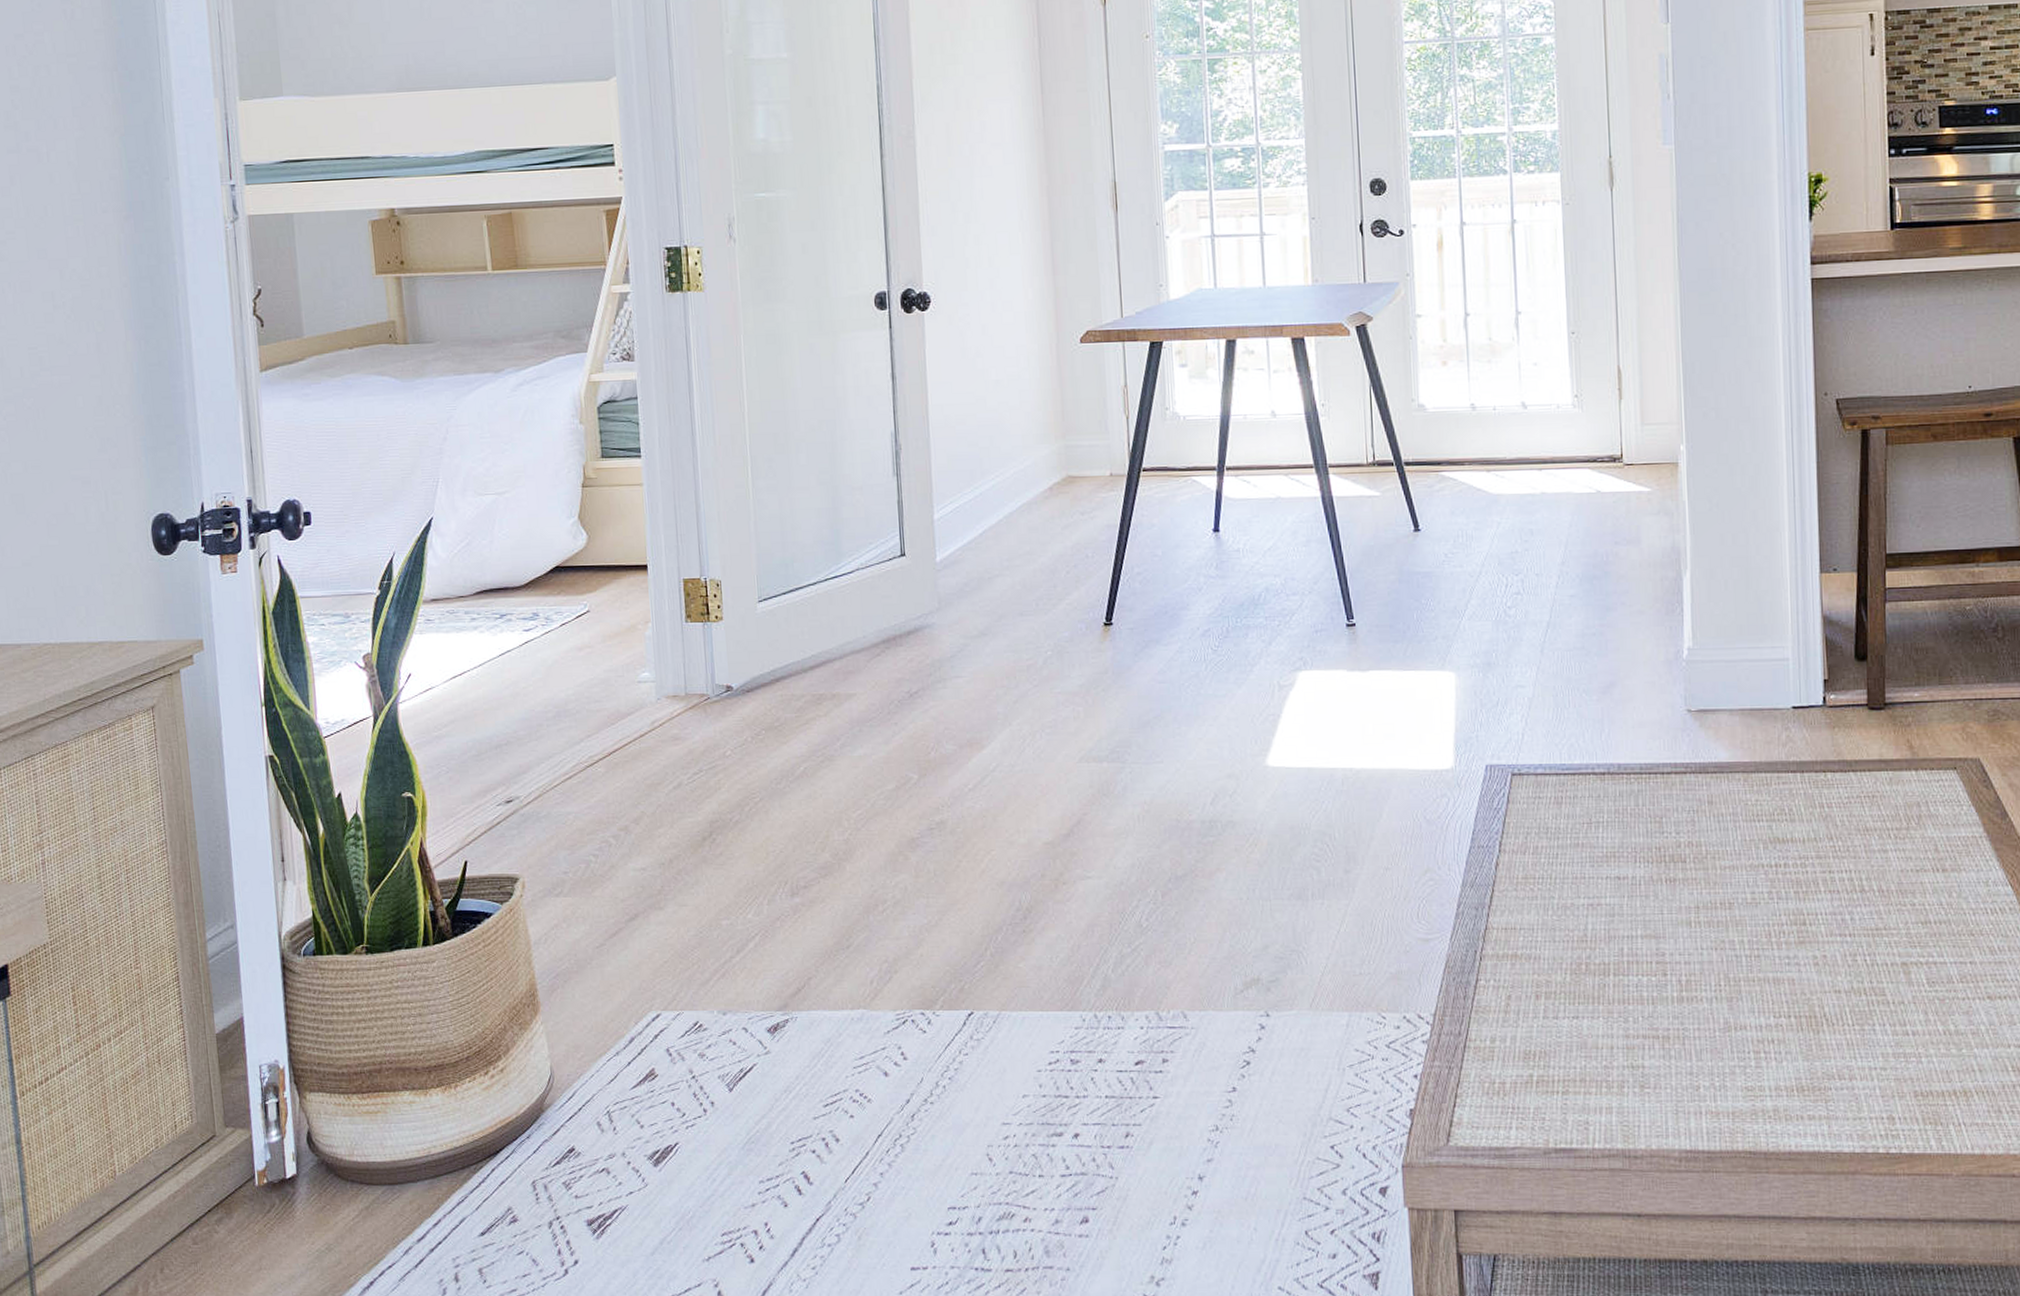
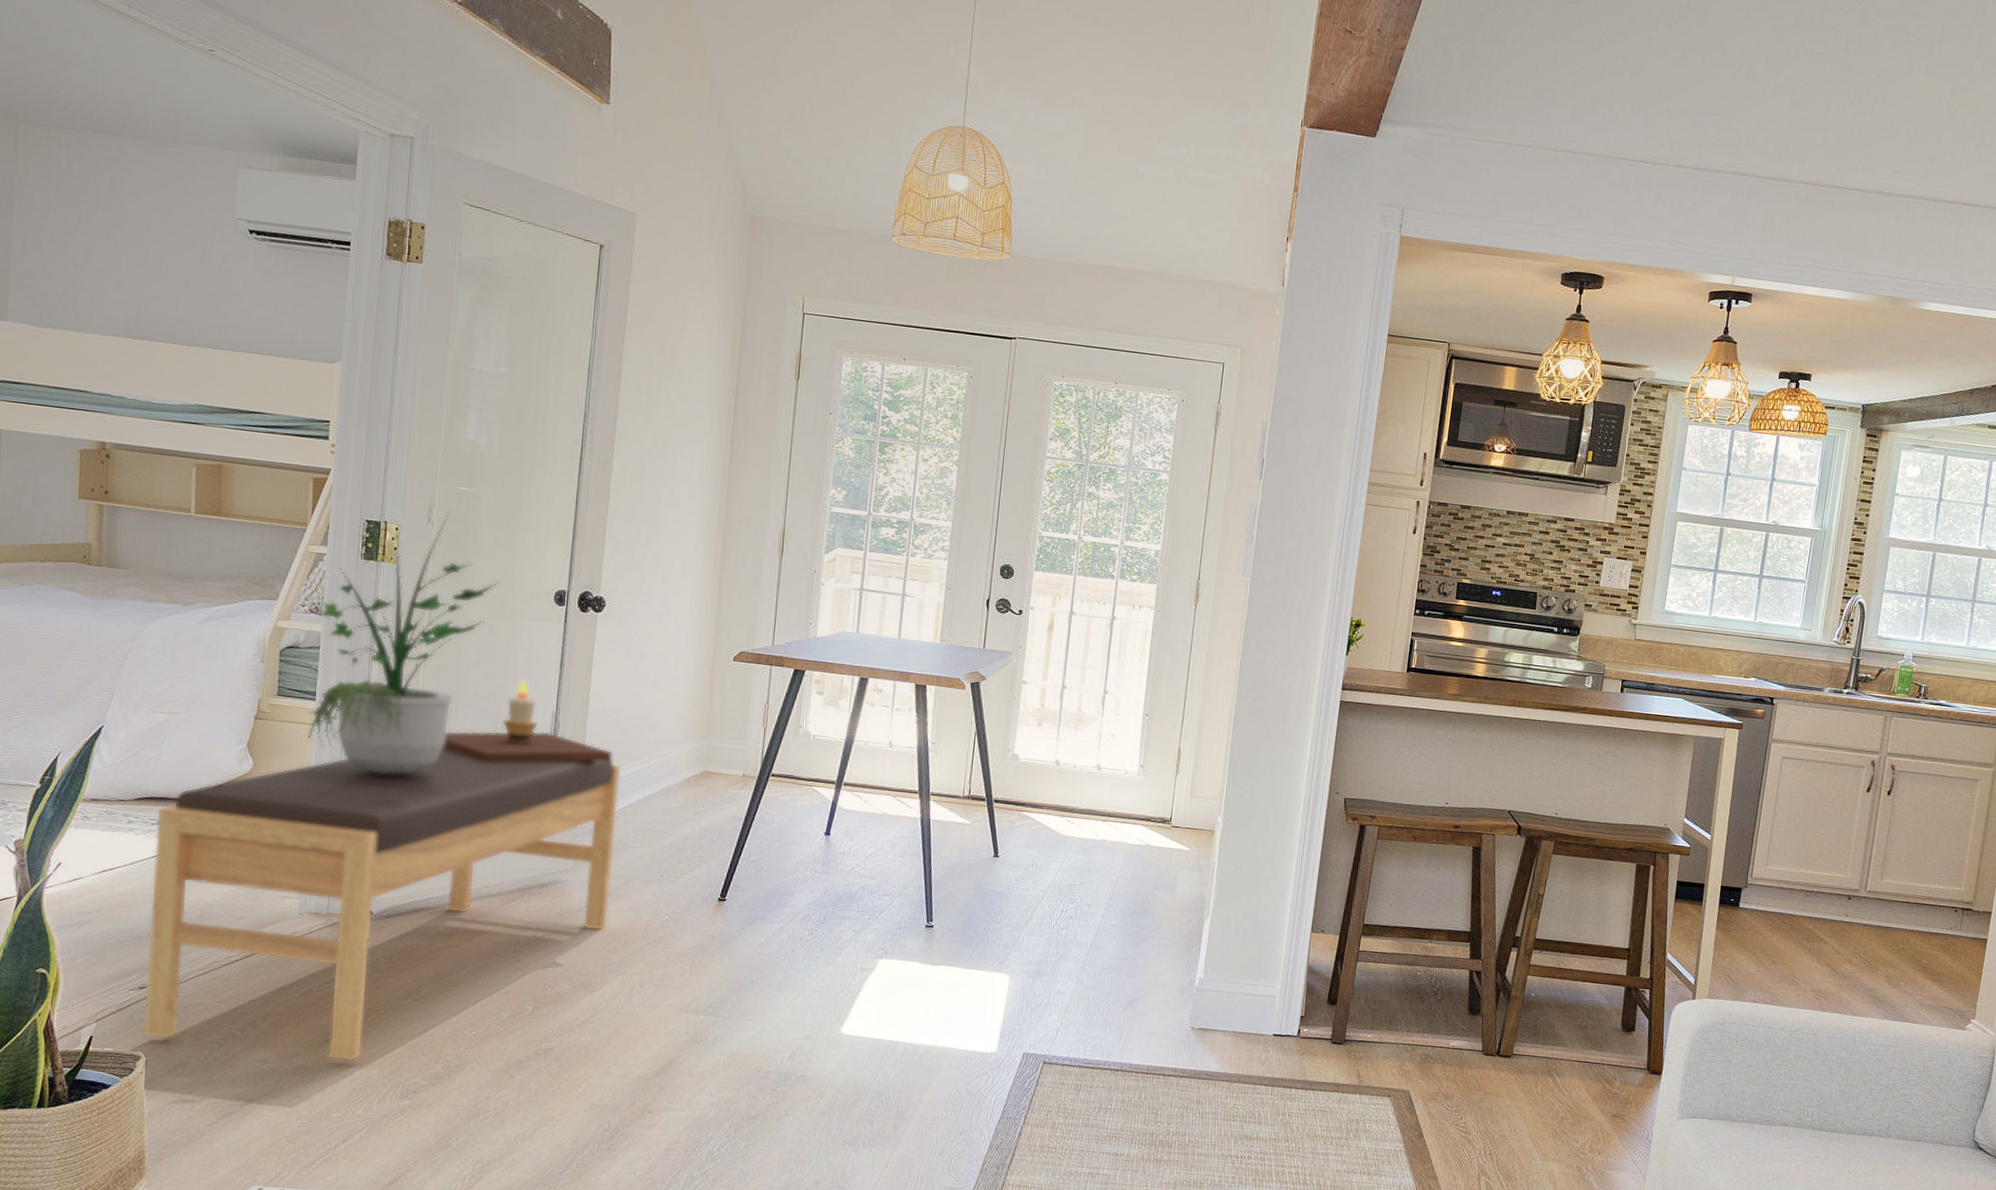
bench: none [498,475,986,860] -> present [144,747,621,1062]
potted plant: none [631,223,815,530] -> present [307,512,500,776]
candle: none [780,400,964,501] -> present [443,680,614,763]

